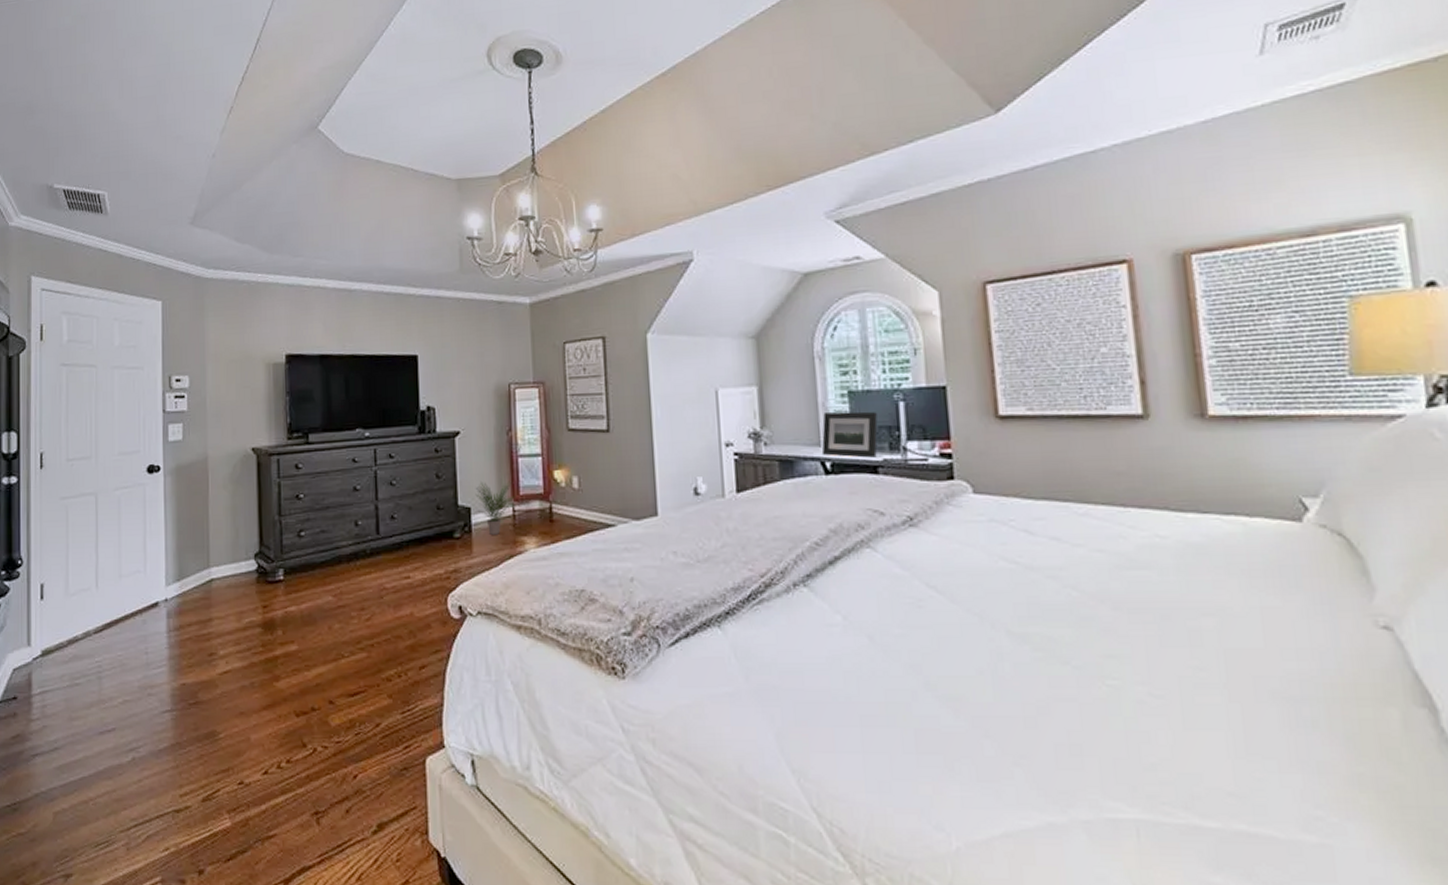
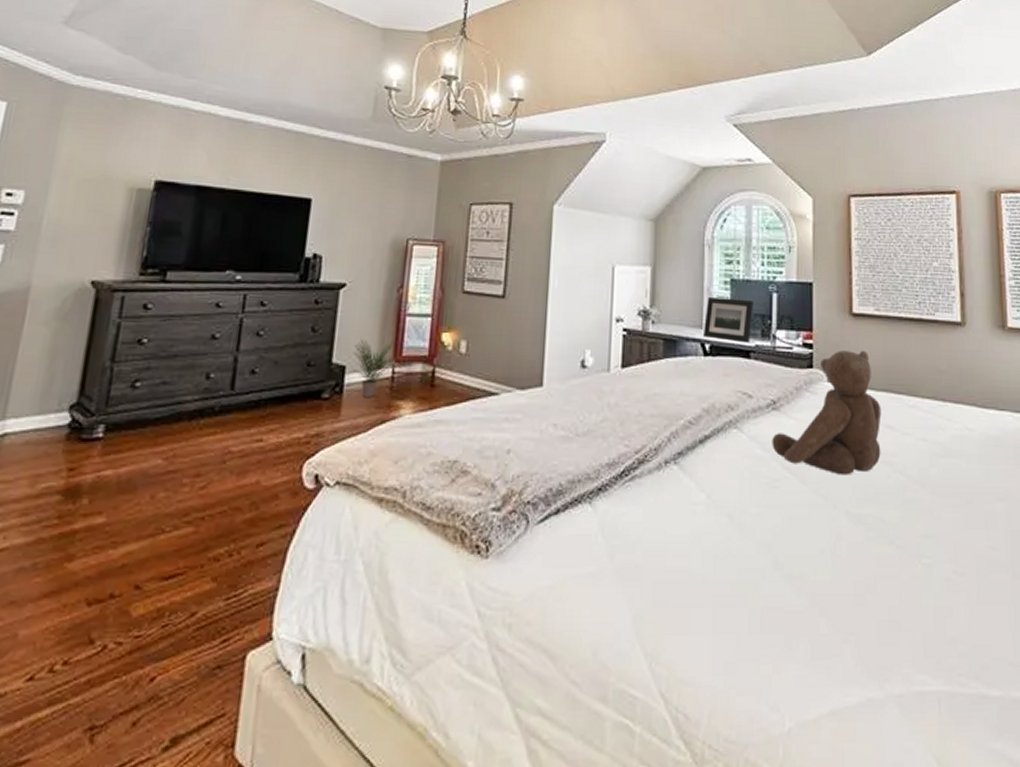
teddy bear: none [911,455,1046,593] -> present [772,350,882,476]

